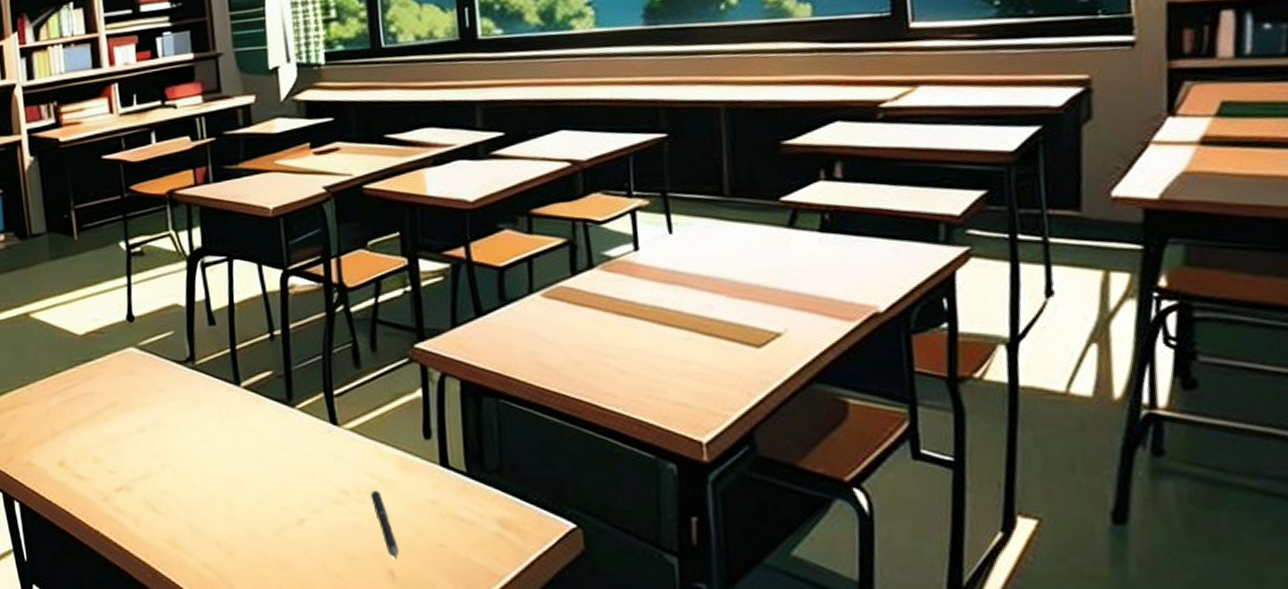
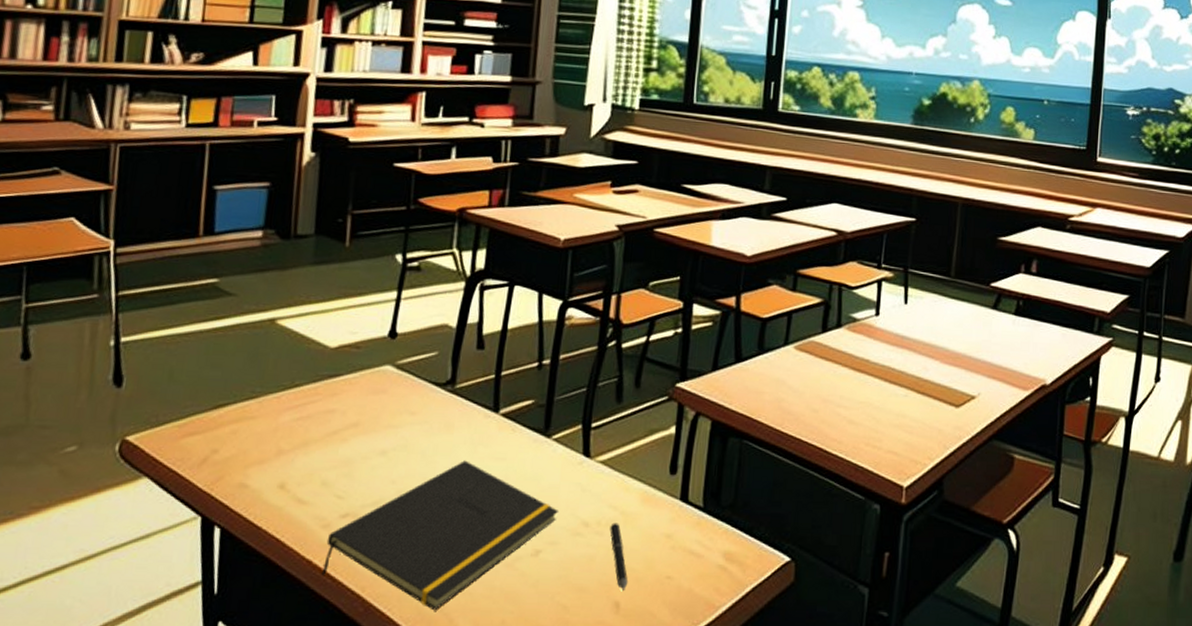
notepad: none [108,433,315,577] -> present [321,460,558,611]

